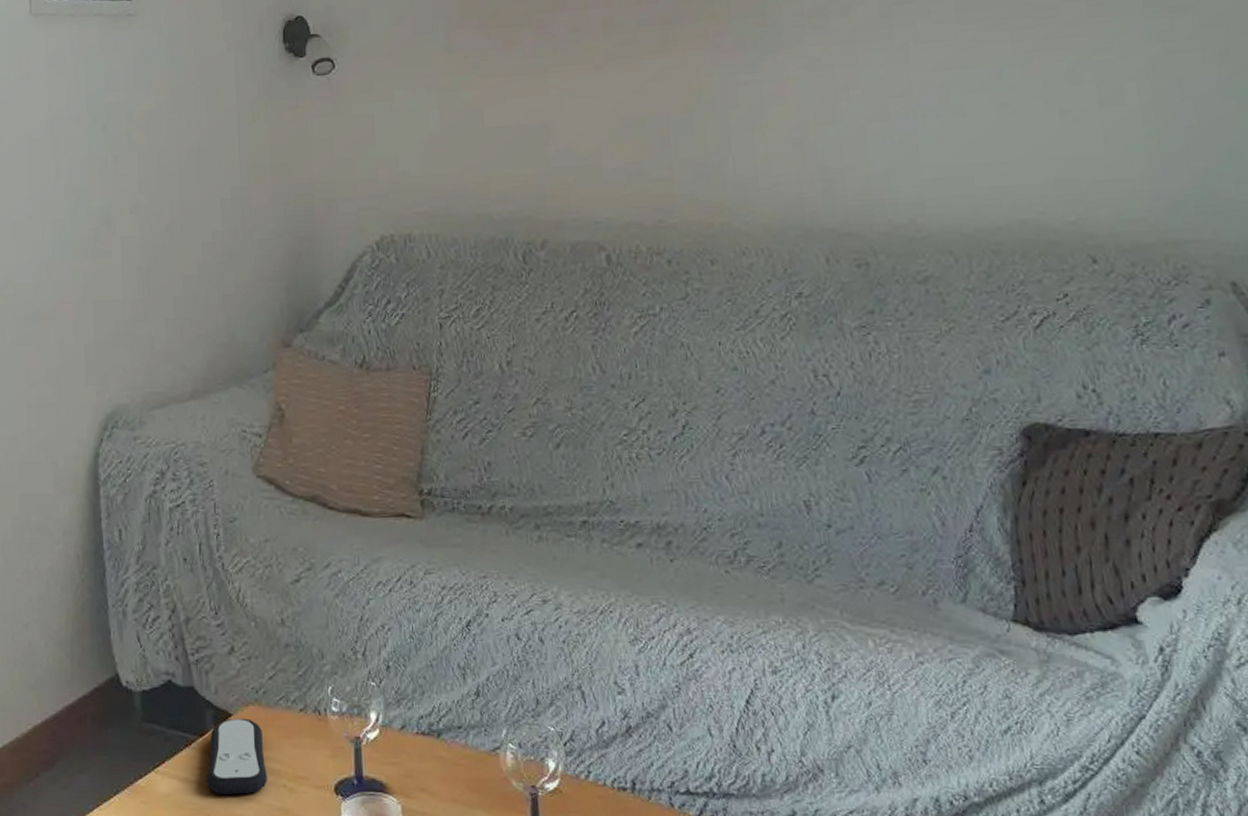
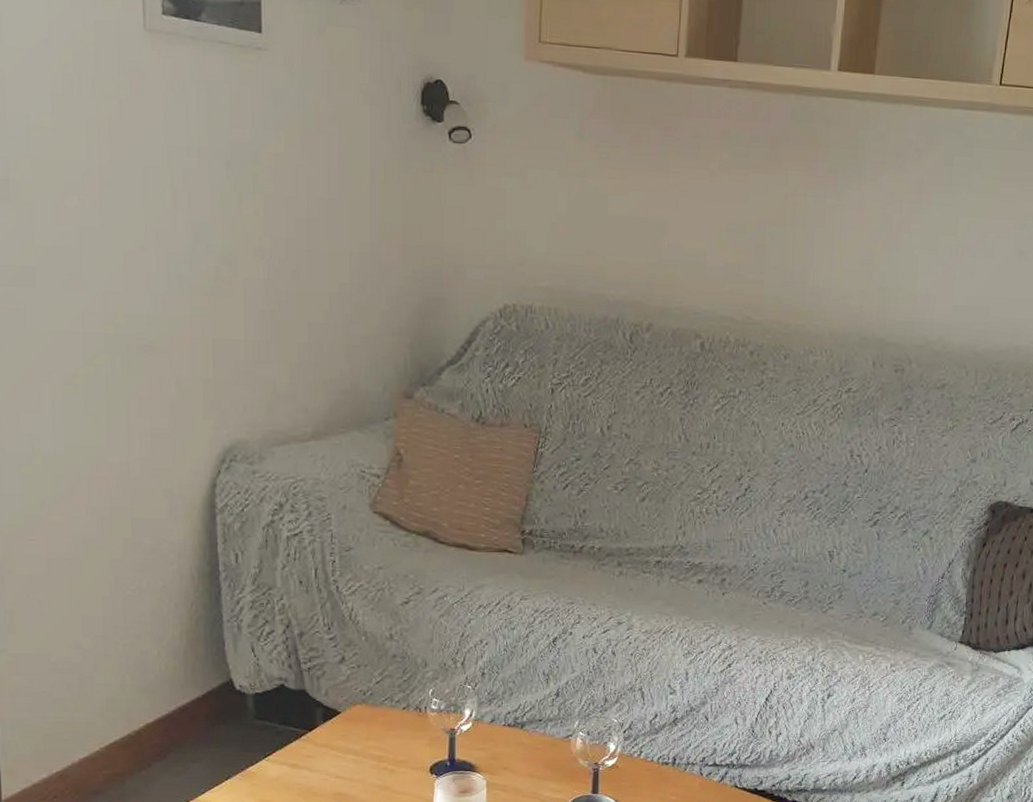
remote control: present [206,718,268,795] -> none [314,715,371,776]

